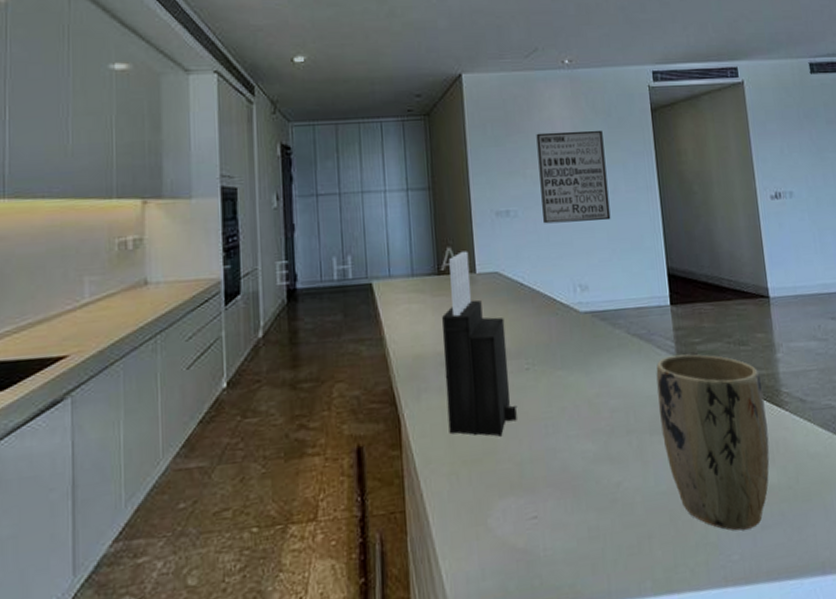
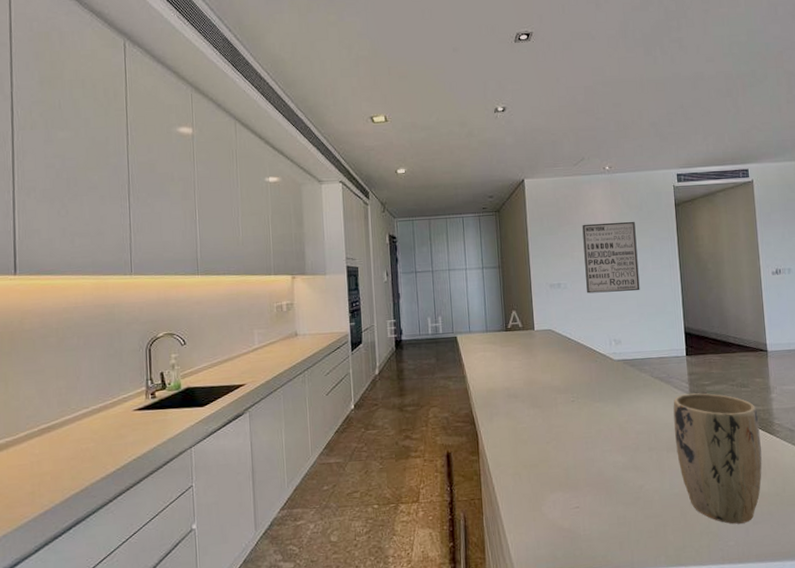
knife block: present [442,251,517,437] -> none [509,313,565,449]

